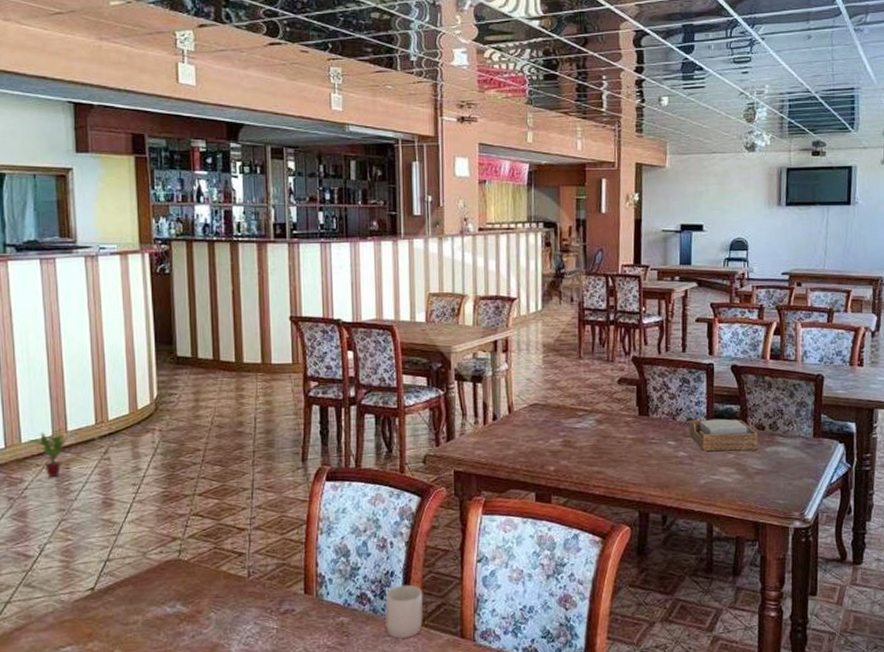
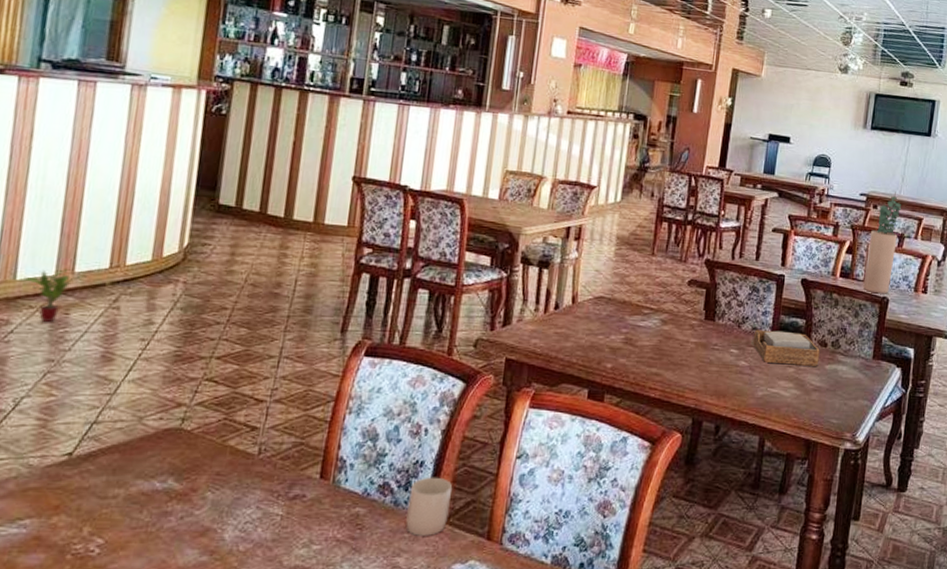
vase: none [795,266,827,372] -> present [863,191,902,294]

